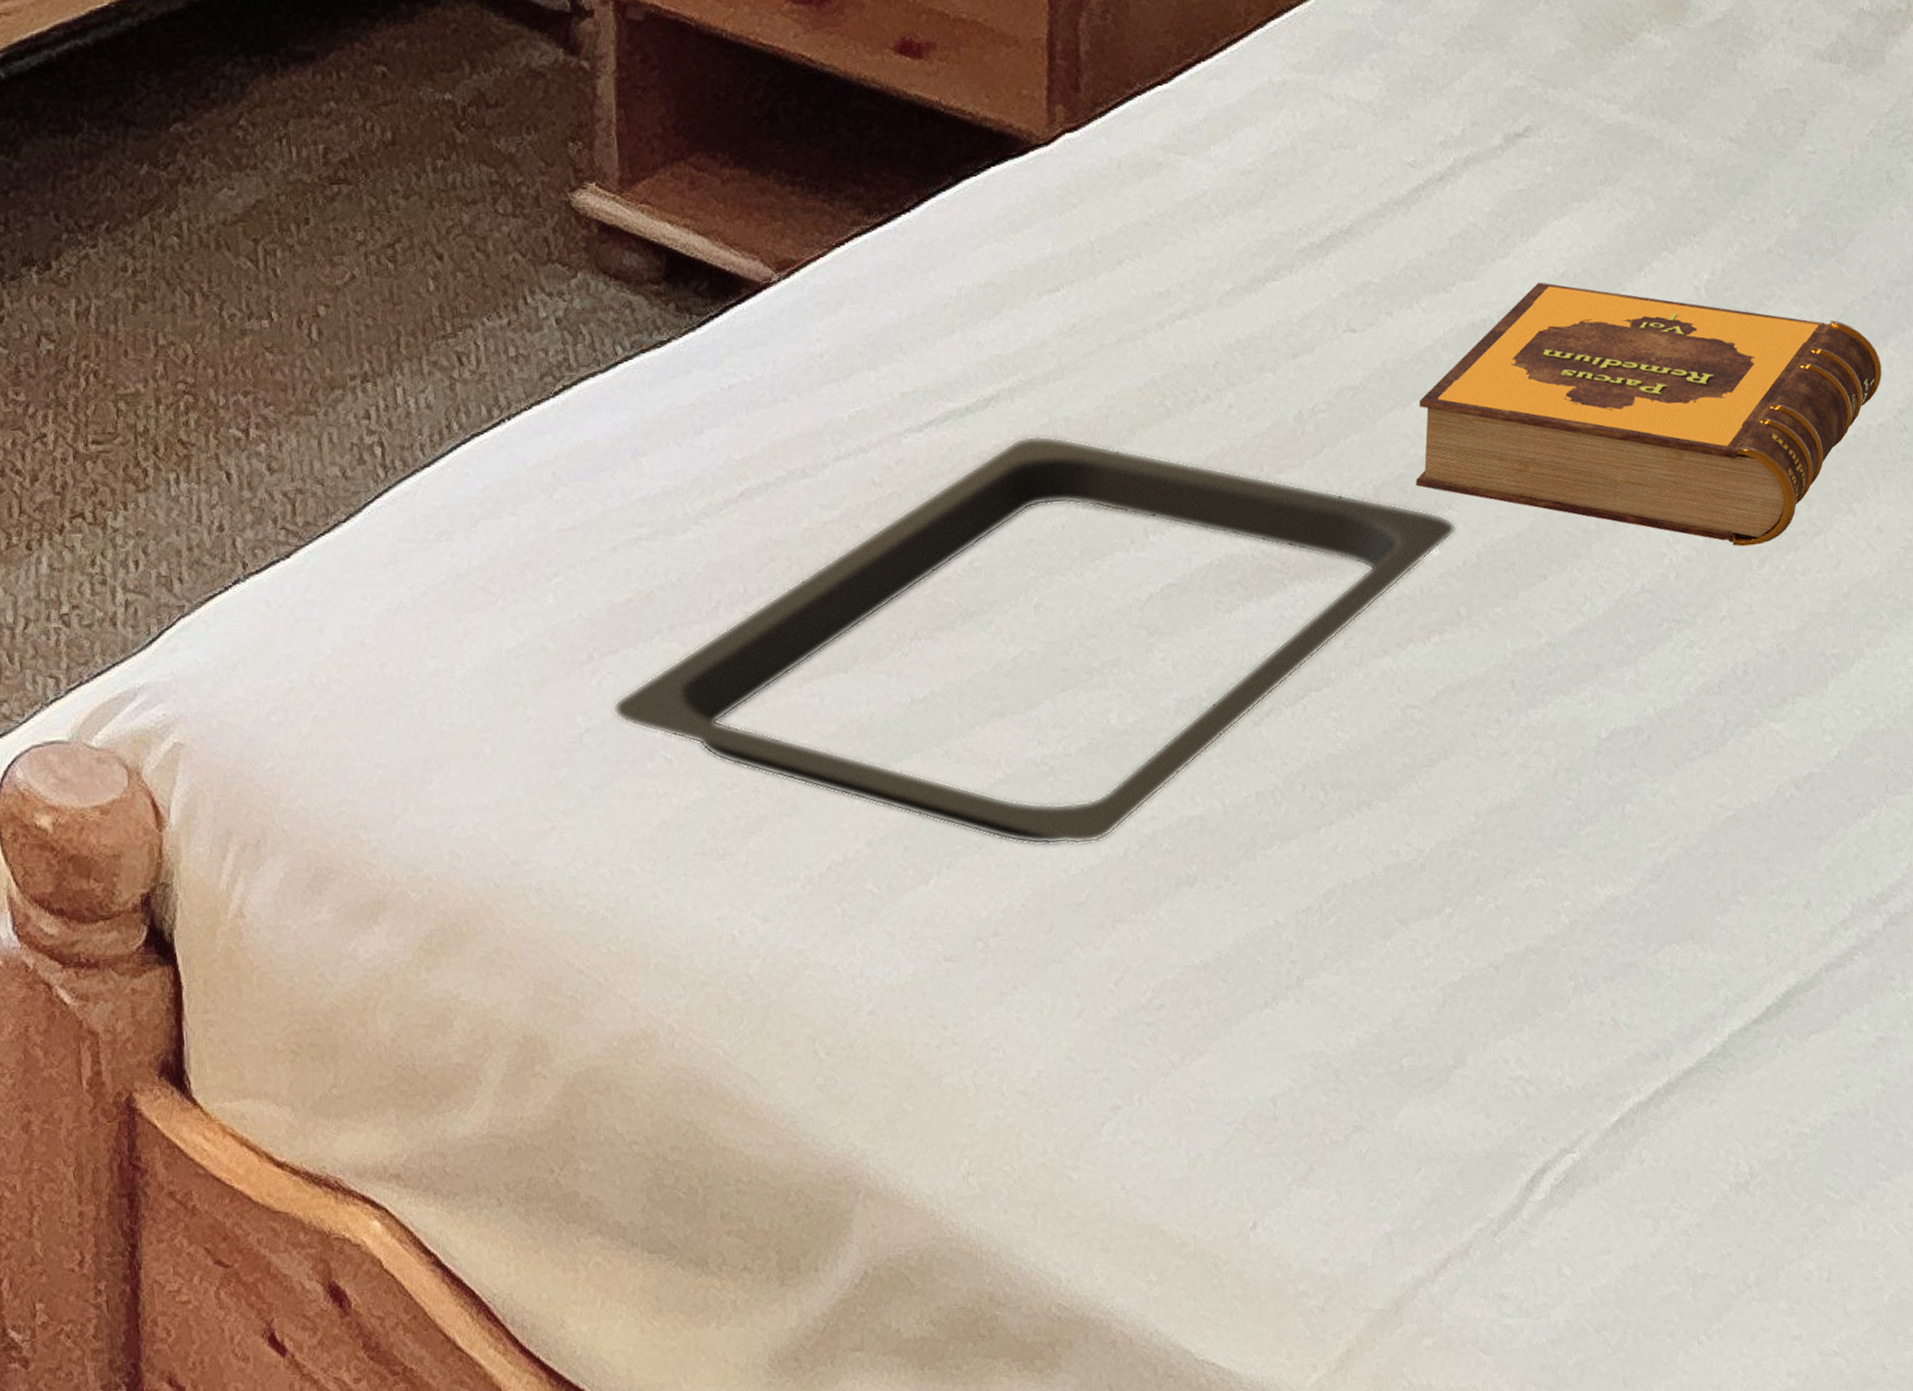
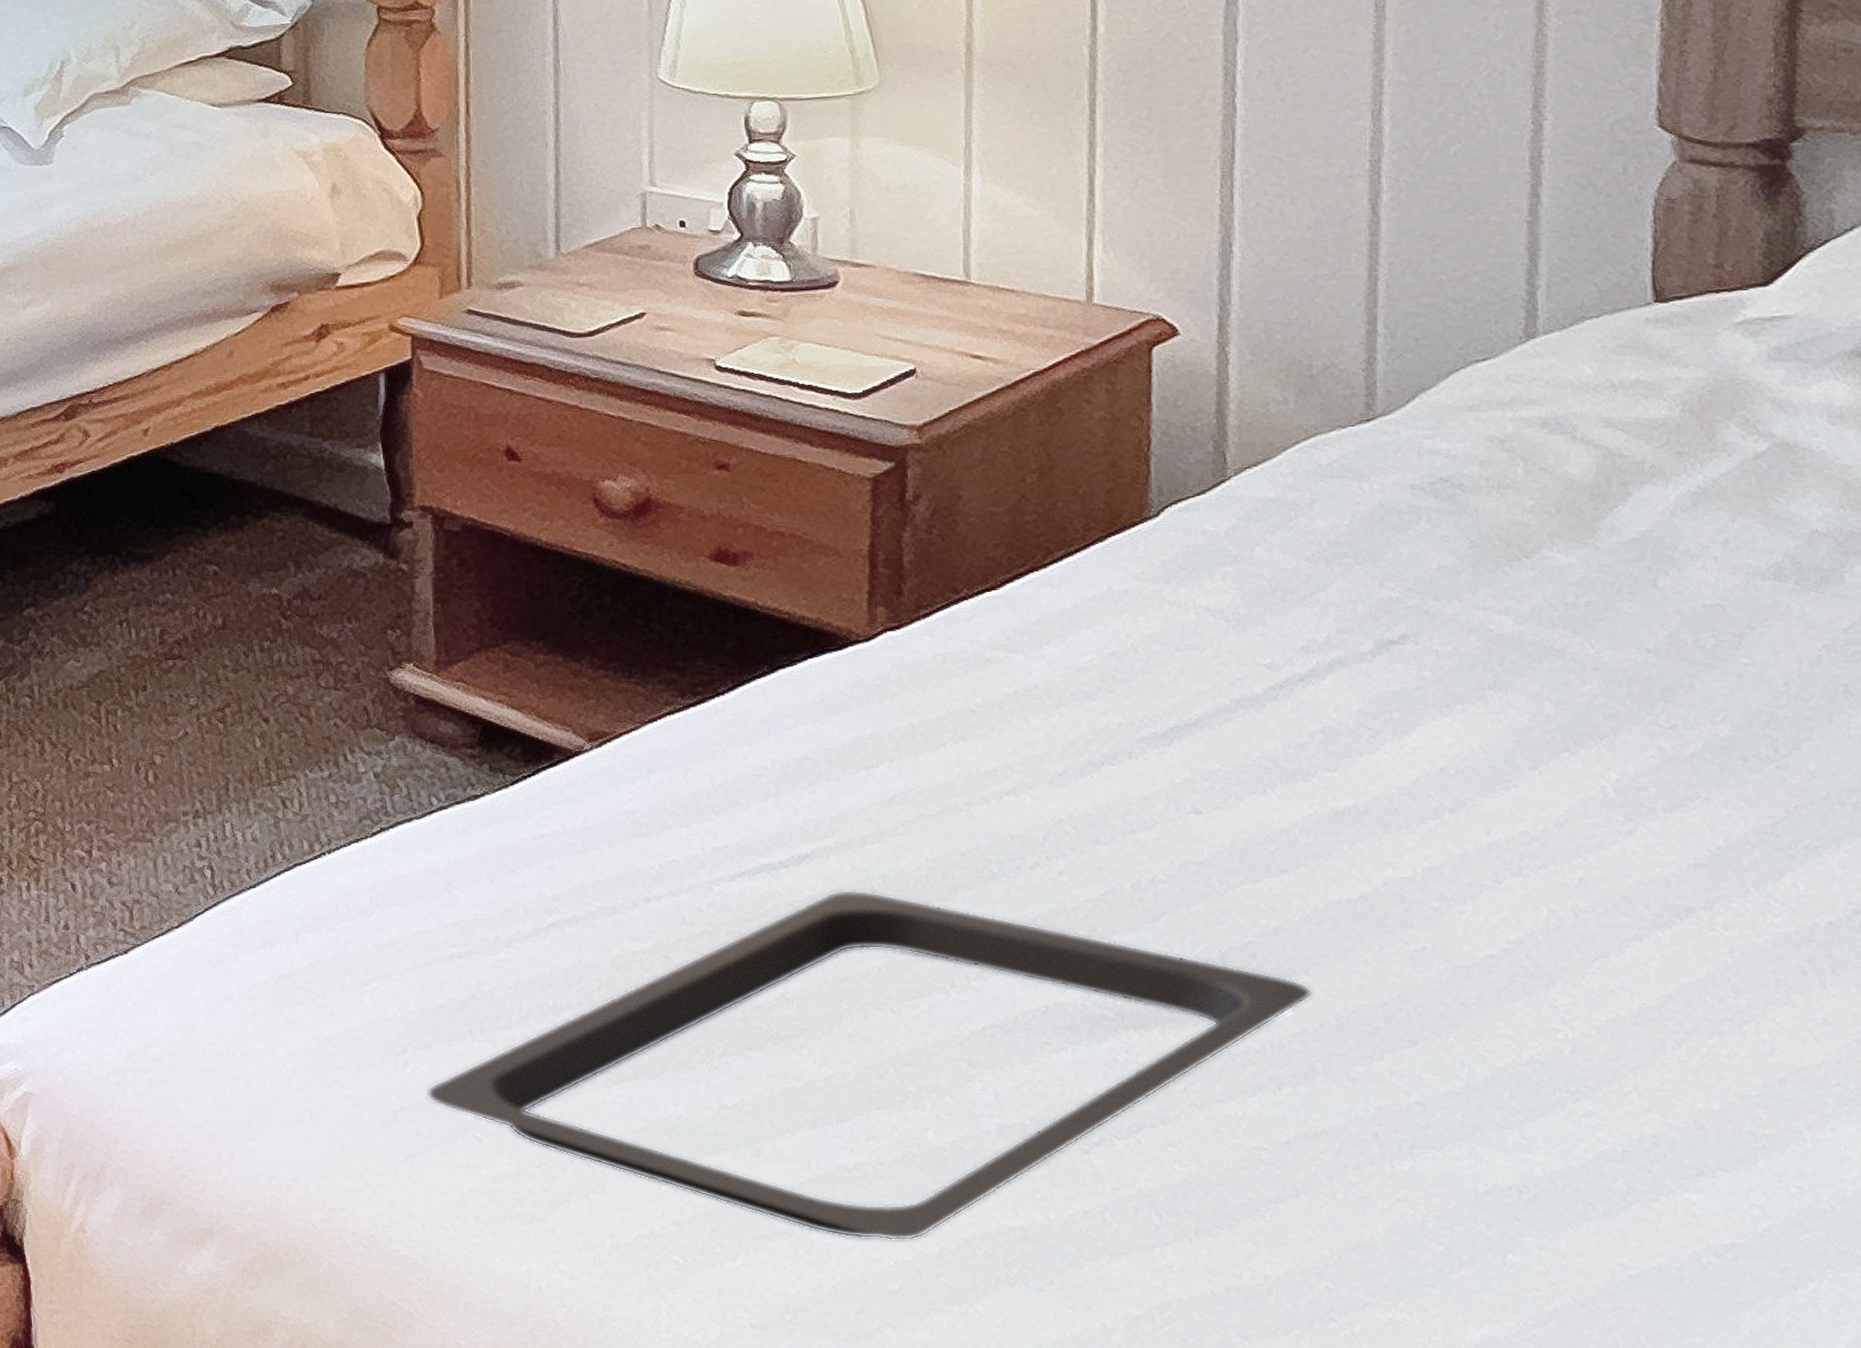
hardback book: present [1416,282,1881,547] -> none [1267,776,1832,1028]

